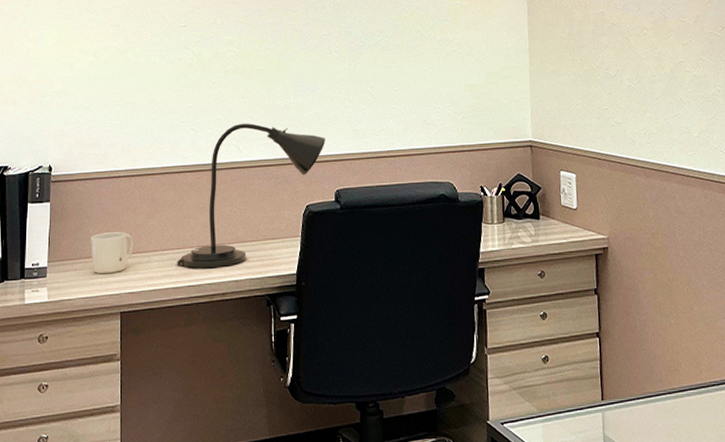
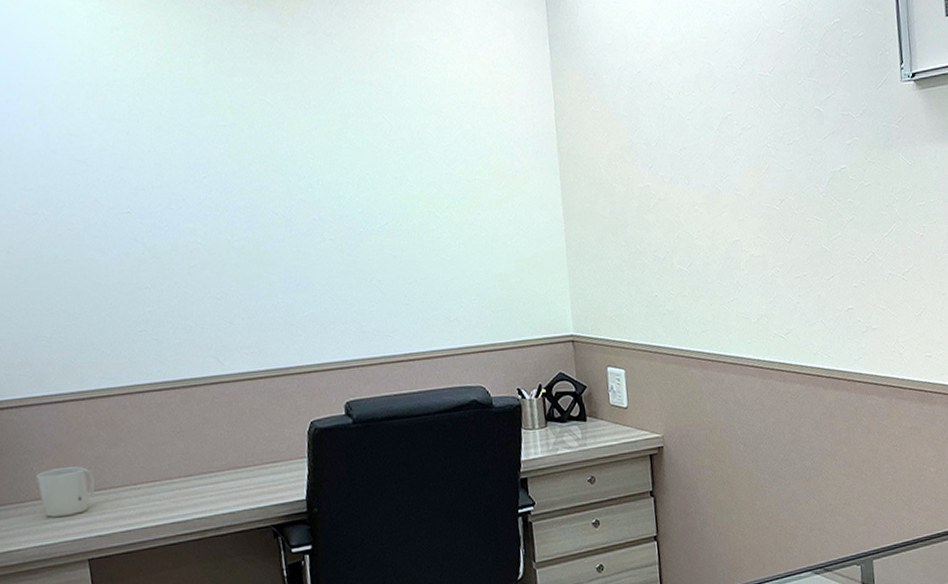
desk lamp: present [177,123,325,268] -> none [154,329,328,502]

